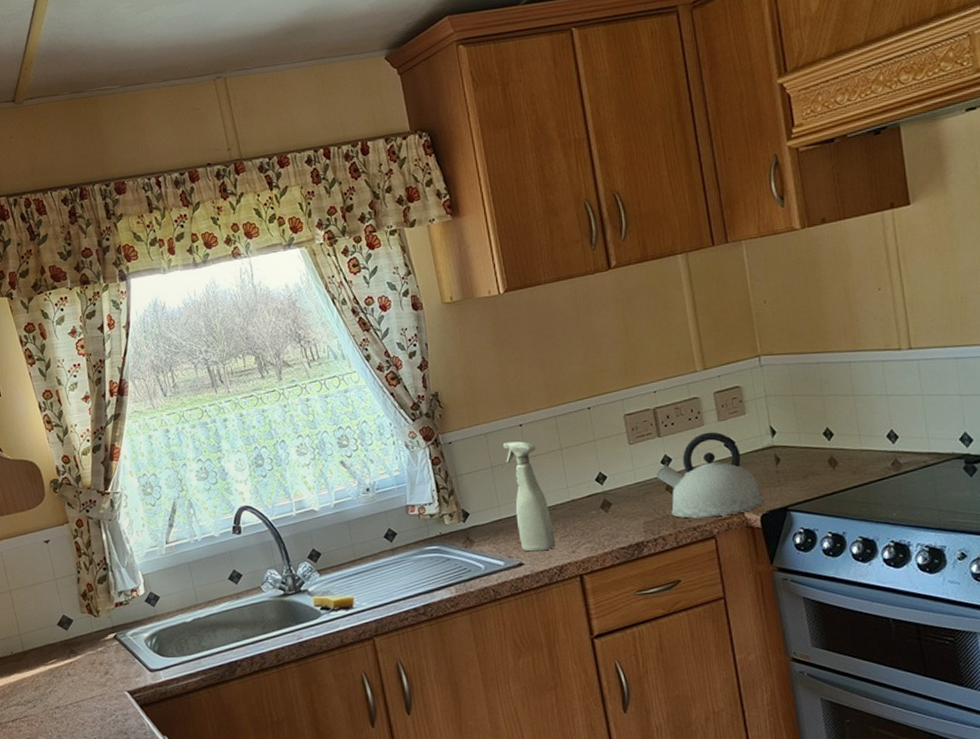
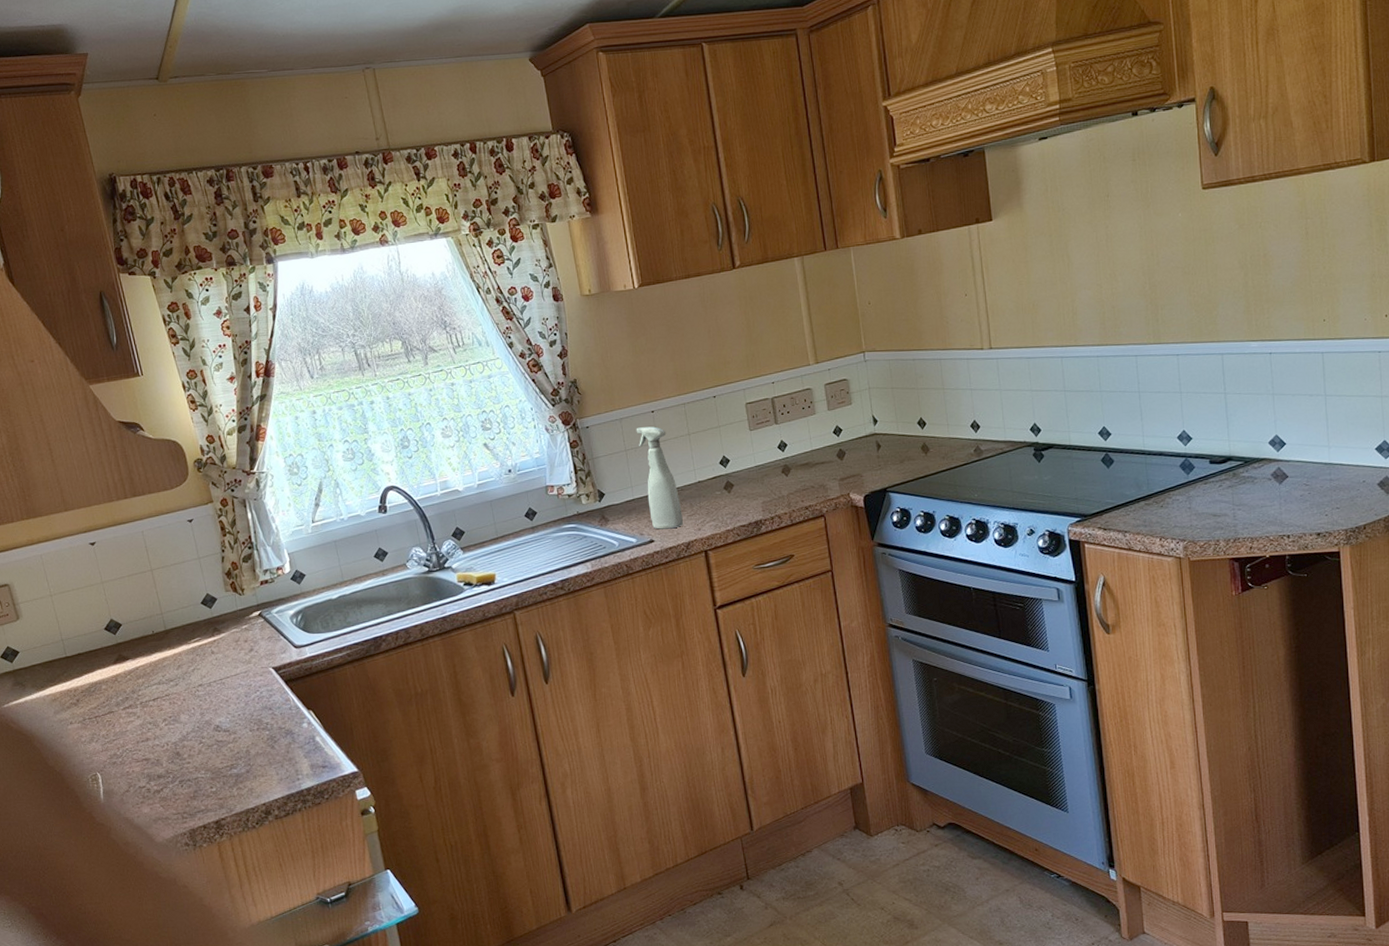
kettle: present [656,432,765,519] -> none [773,420,867,499]

